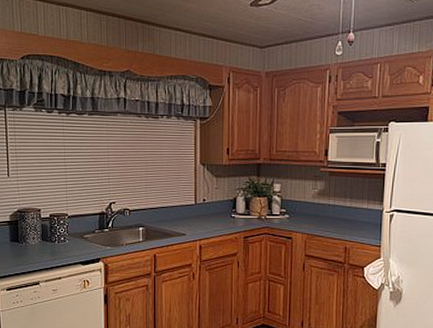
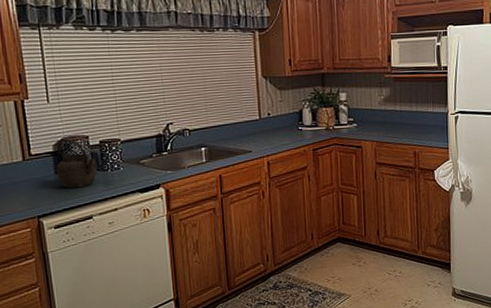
kettle: none [11,210,47,256] -> present [56,138,98,189]

